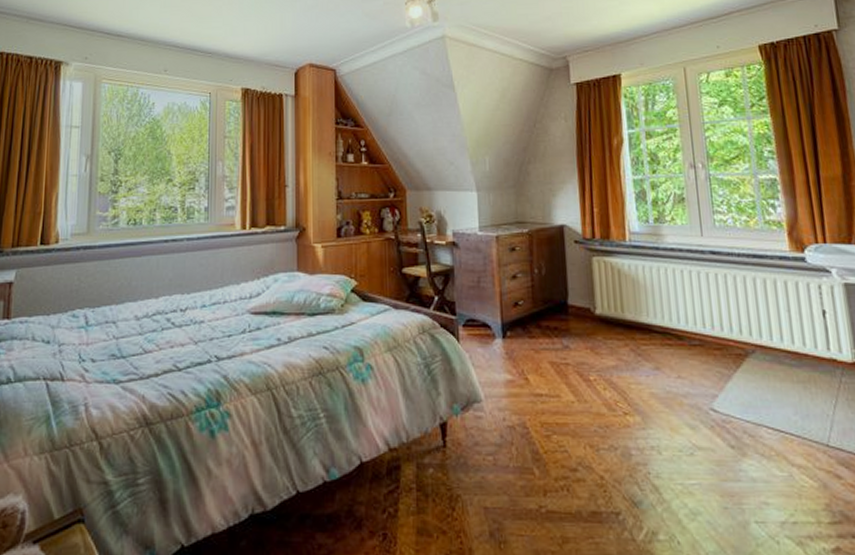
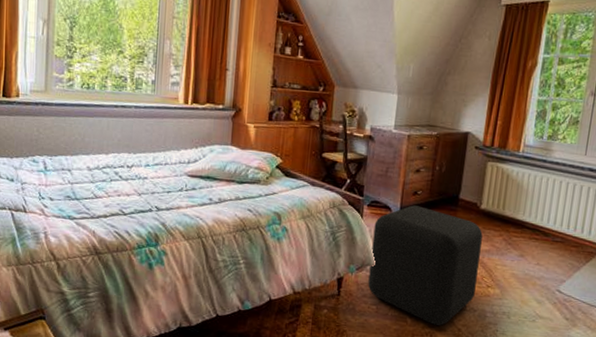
cube: none [474,319,611,474] -> present [368,205,483,326]

